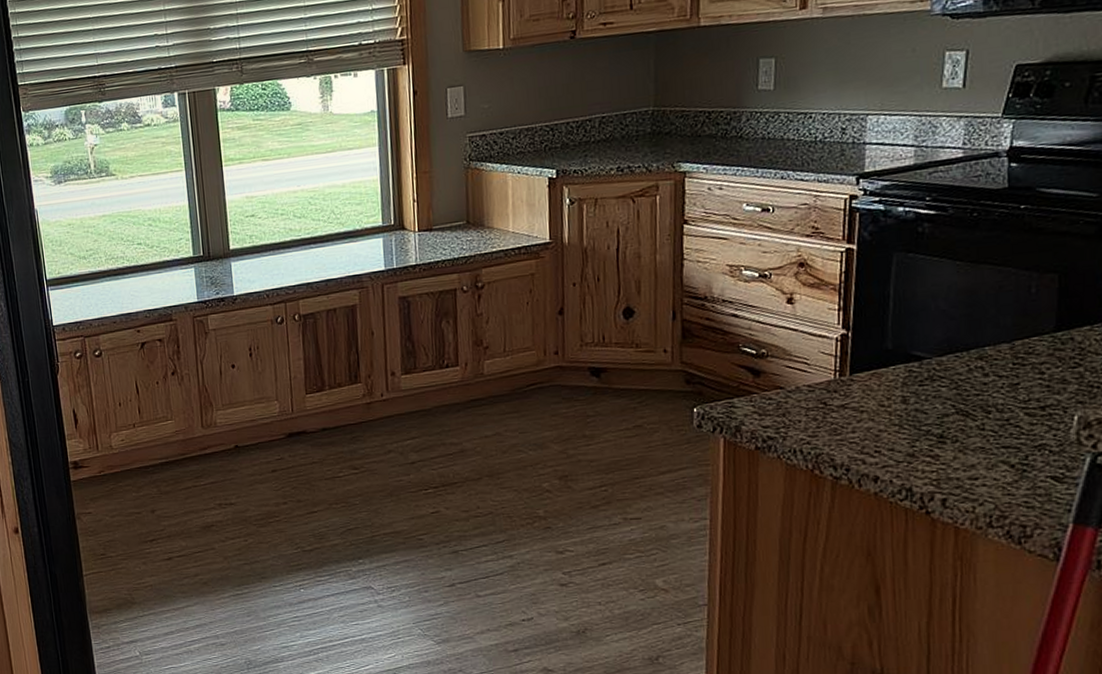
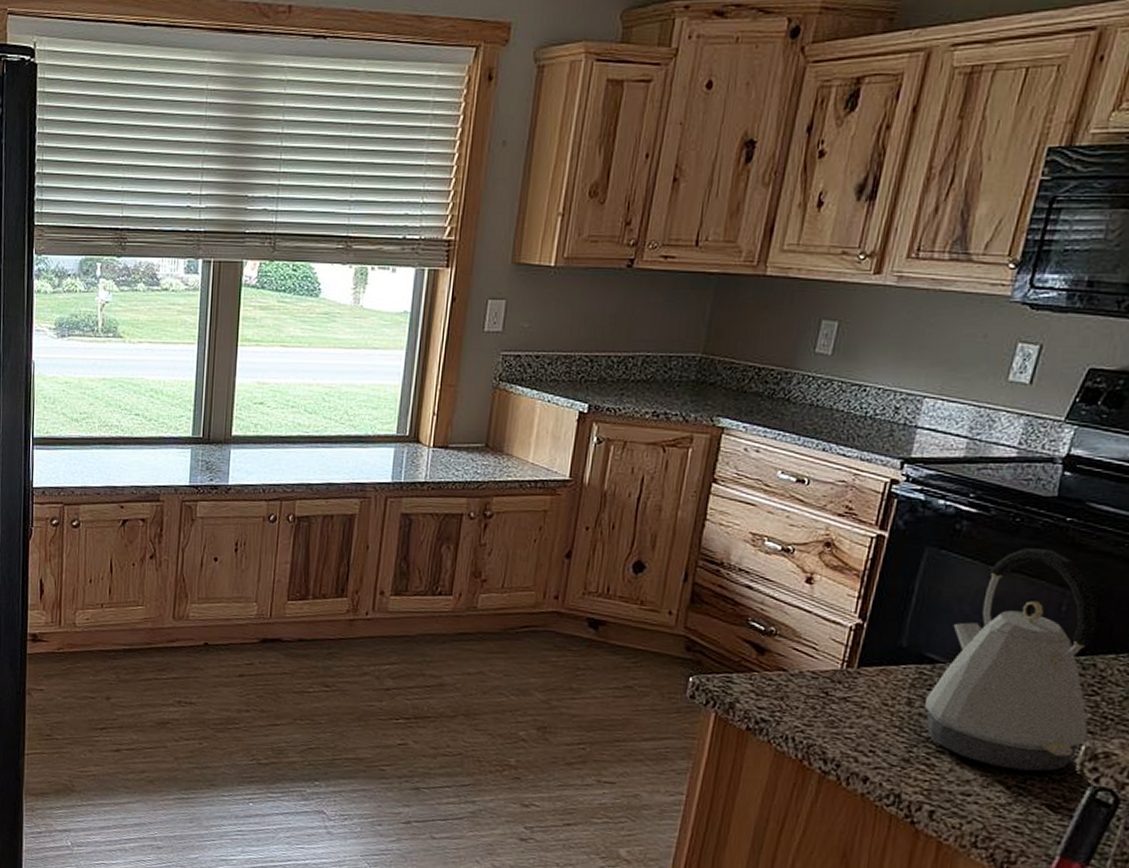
kettle: none [919,237,1078,449] -> present [925,548,1097,772]

